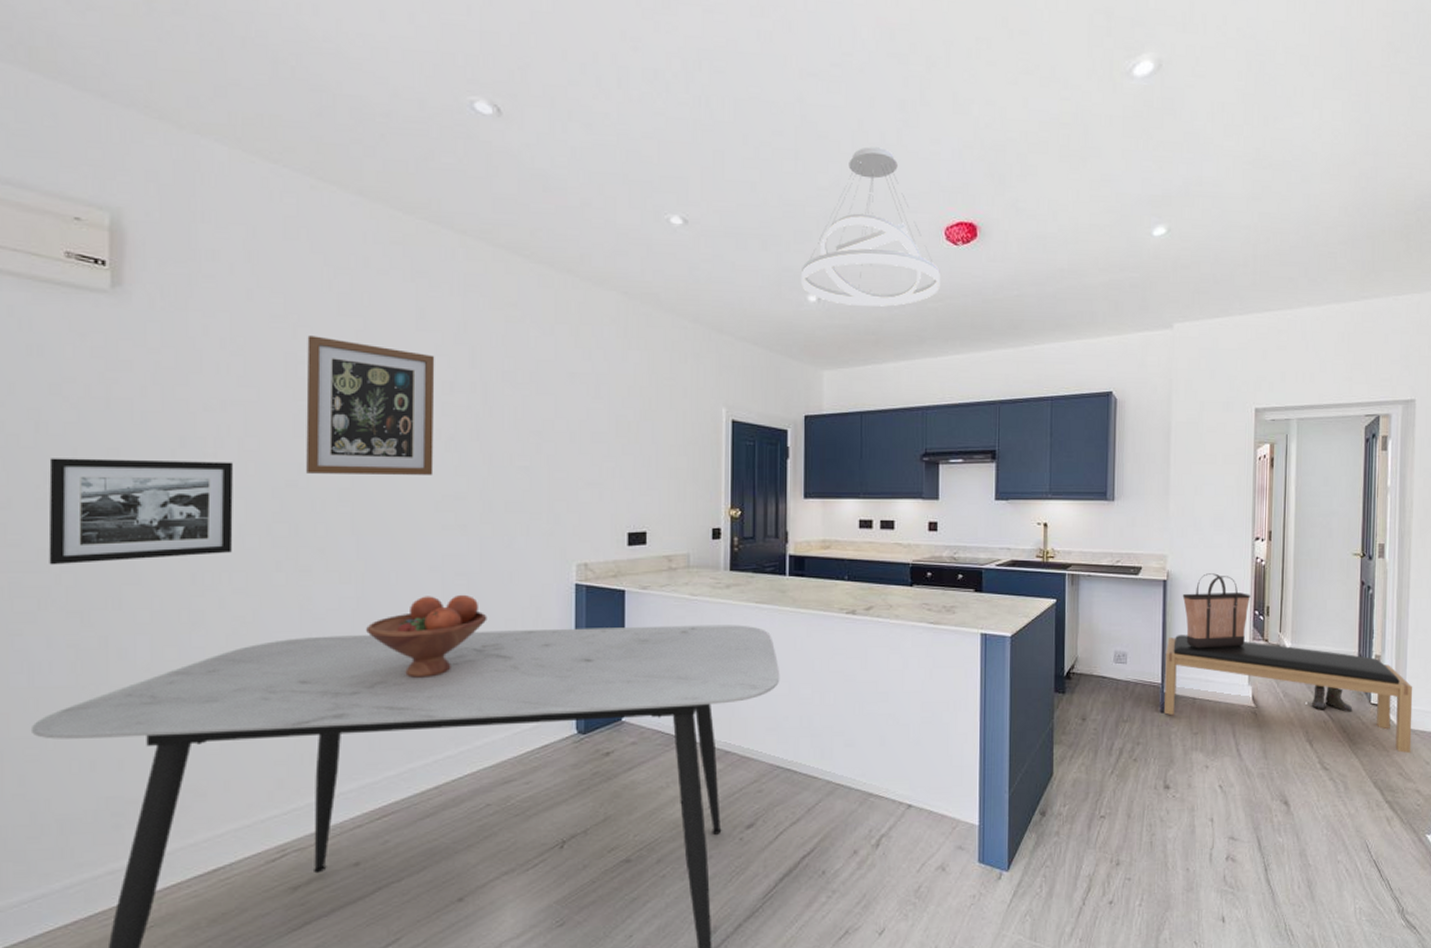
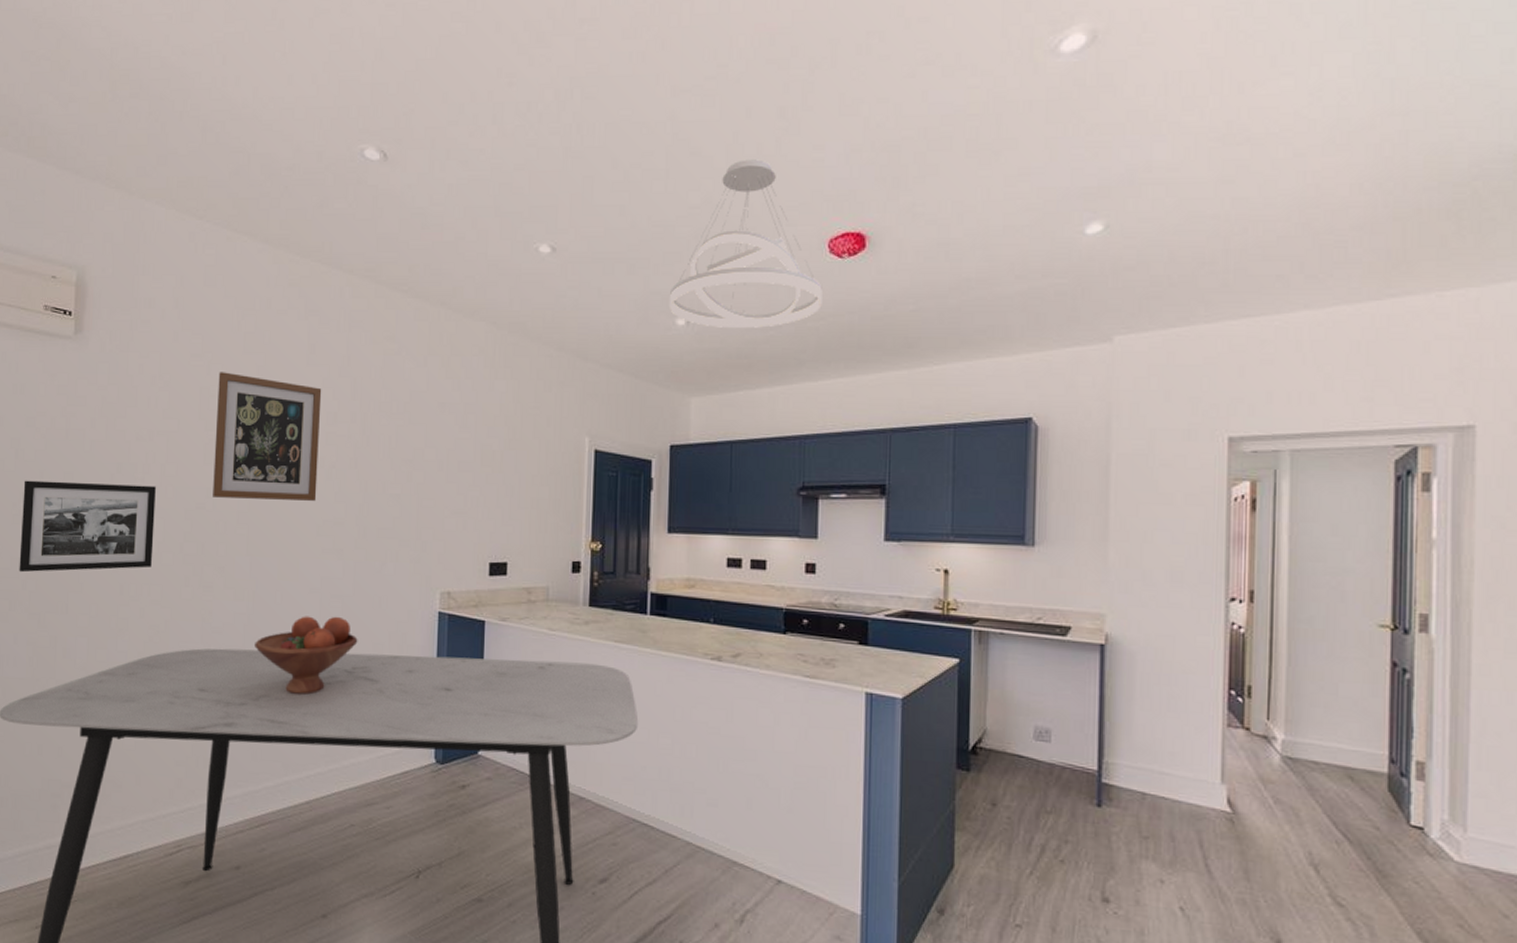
bench: present [1164,635,1413,753] -> none [1102,713,1479,898]
shopping bag: present [1182,573,1251,649] -> none [1126,639,1224,734]
boots: present [1311,685,1353,712] -> none [1316,793,1382,834]

